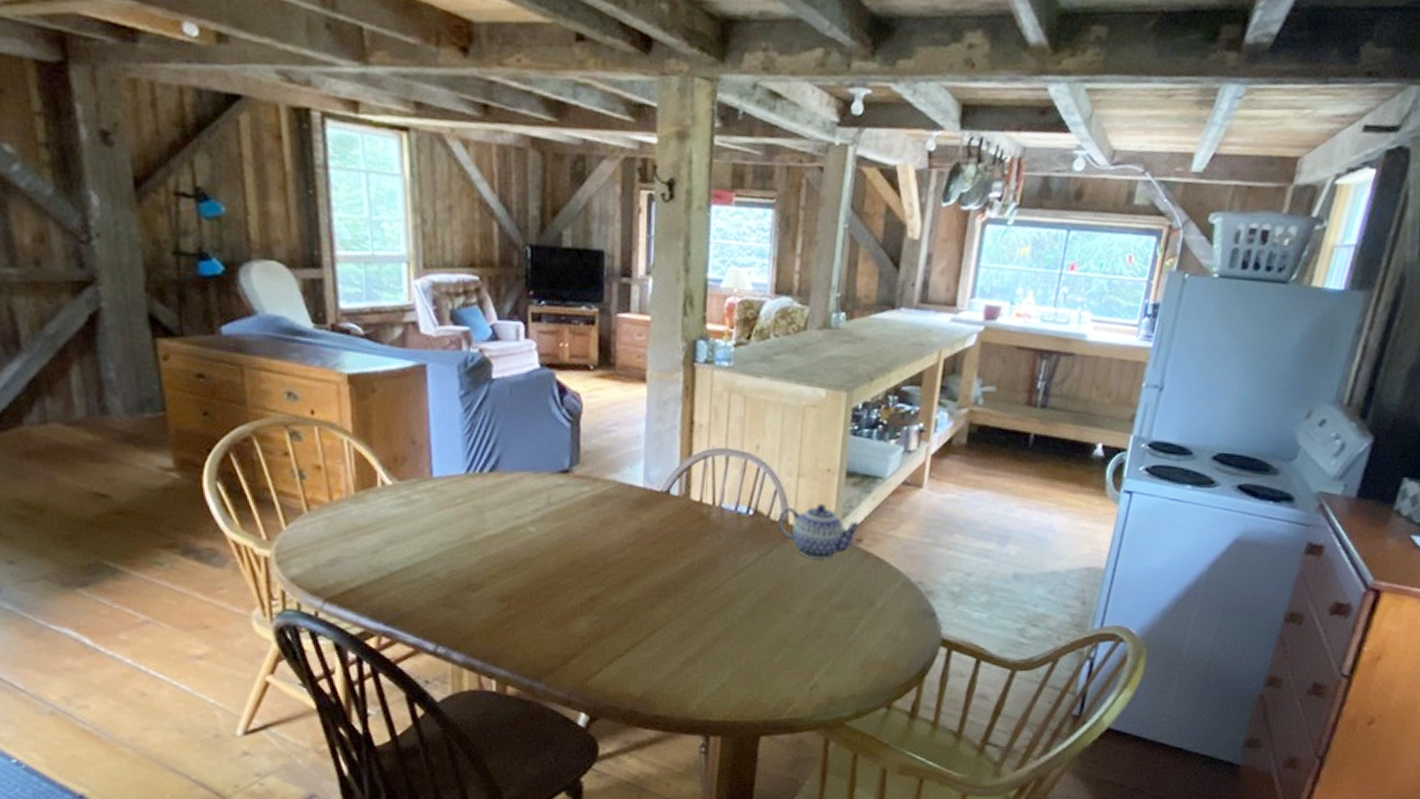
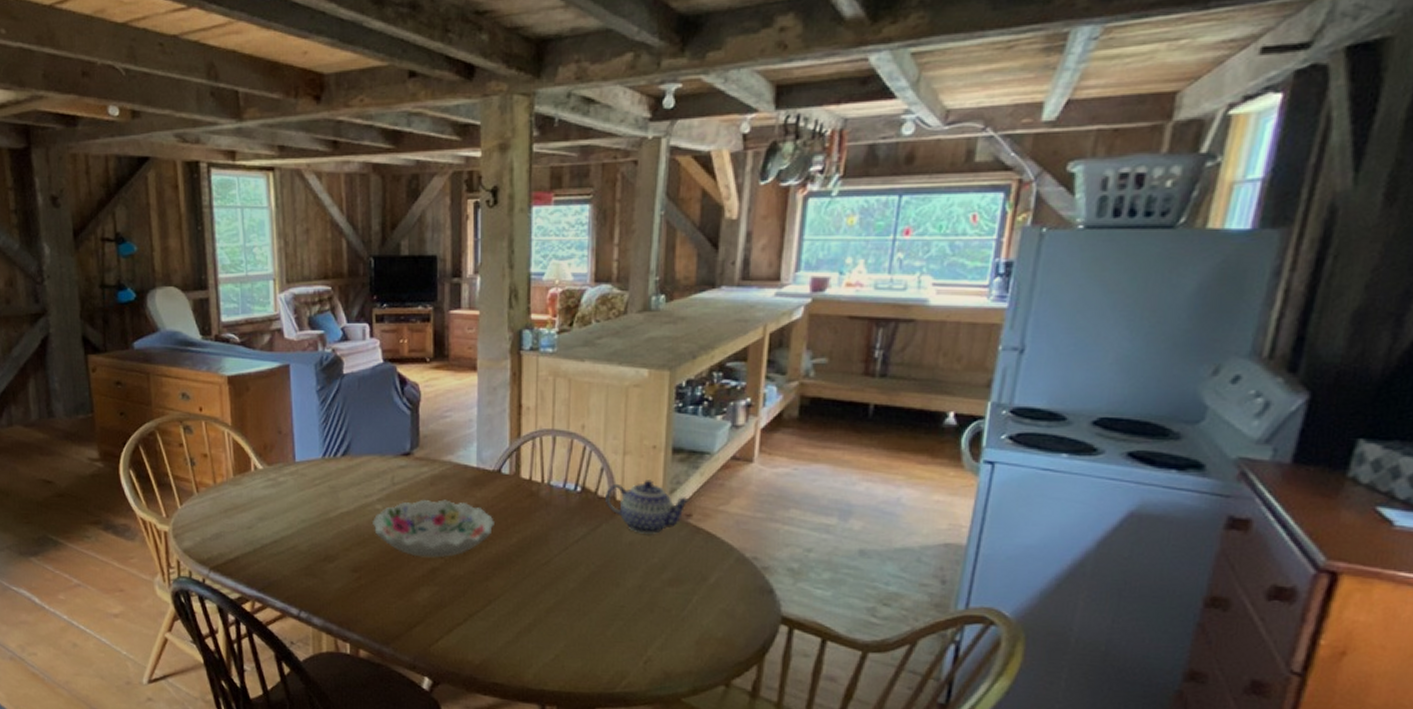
decorative bowl: none [524,521,661,585] -> present [373,499,494,558]

